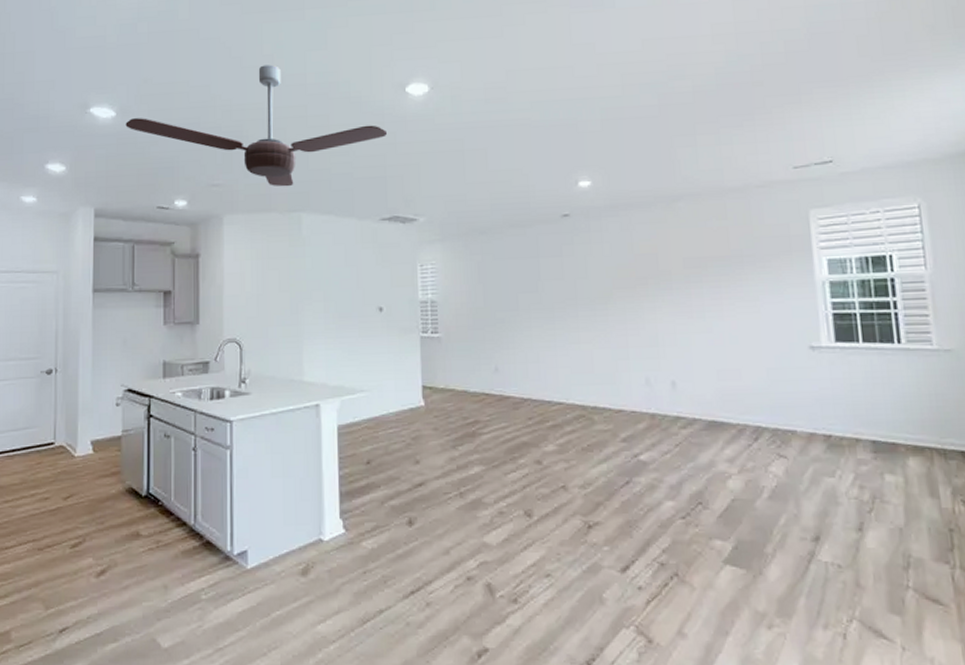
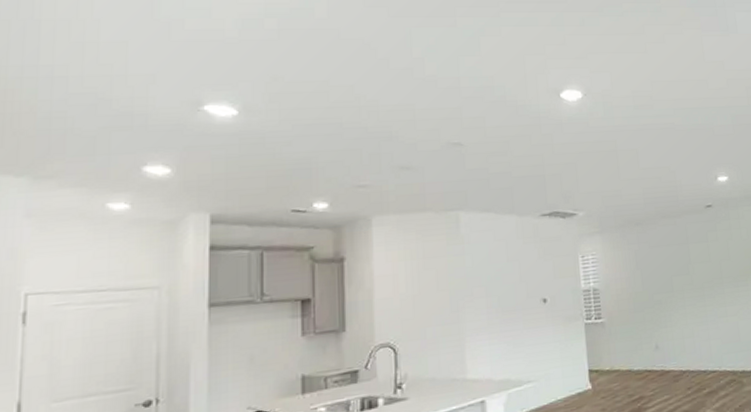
ceiling fan: present [125,64,388,187] -> none [250,67,545,187]

